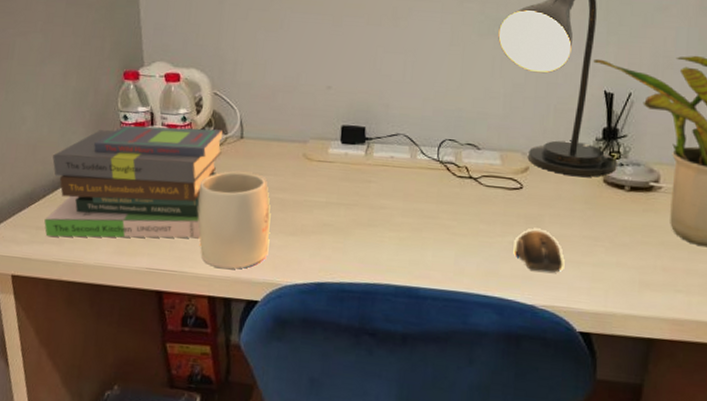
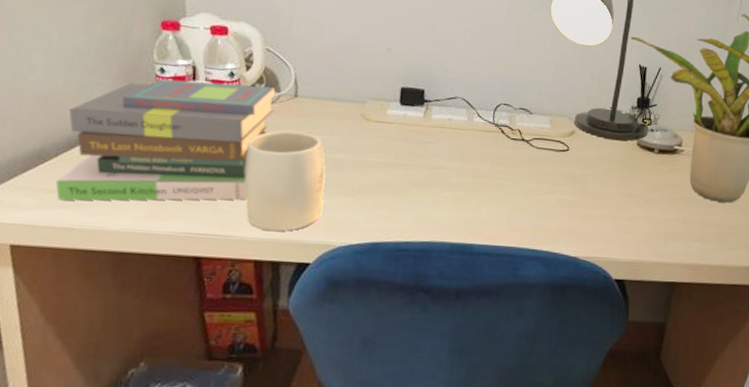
computer mouse: present [515,230,563,272] -> none [561,189,603,226]

